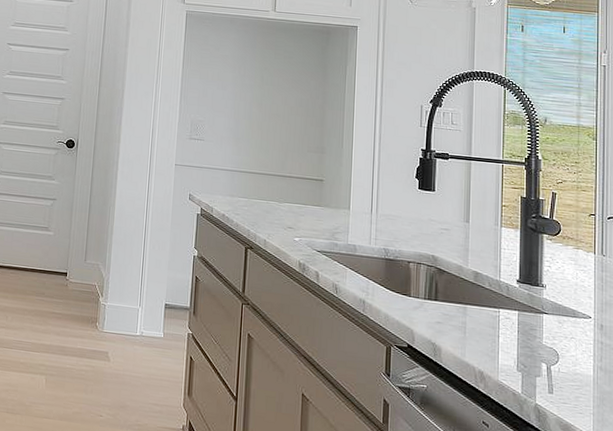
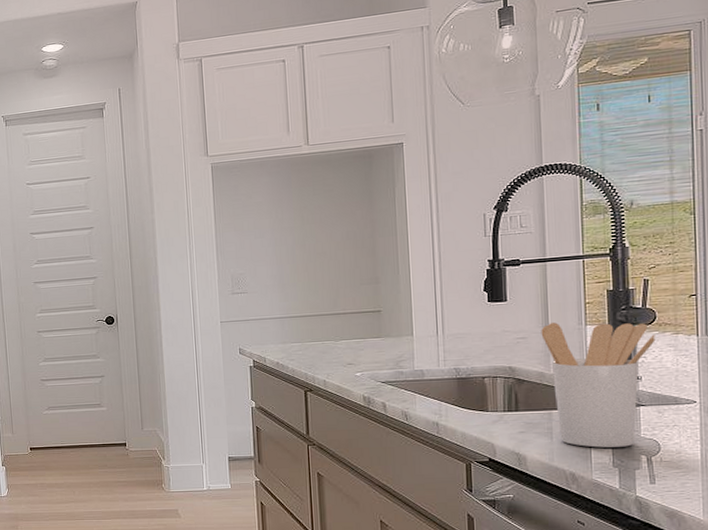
utensil holder: none [462,219,559,353] -> present [541,322,656,448]

